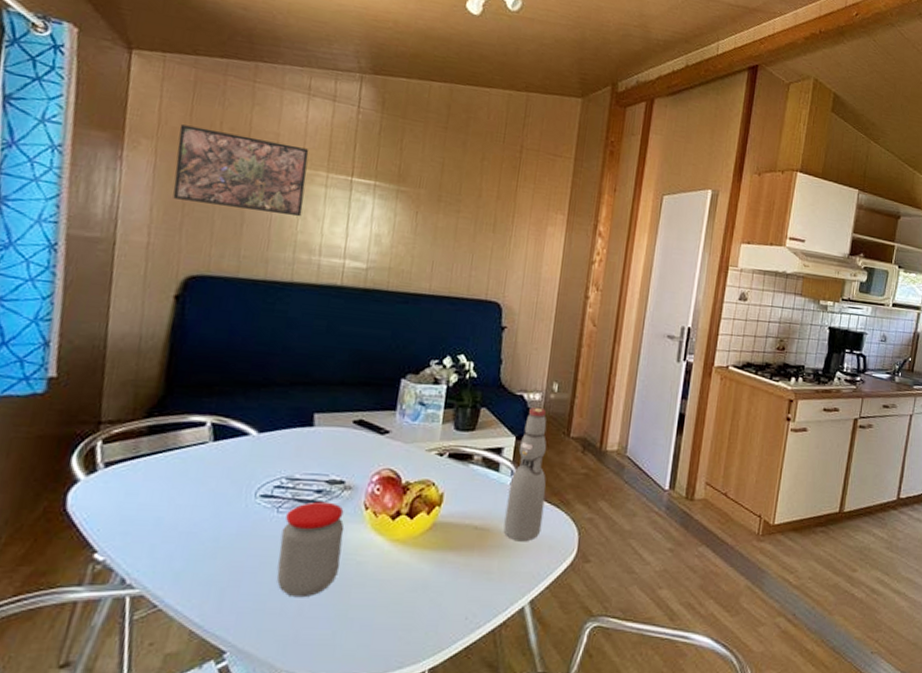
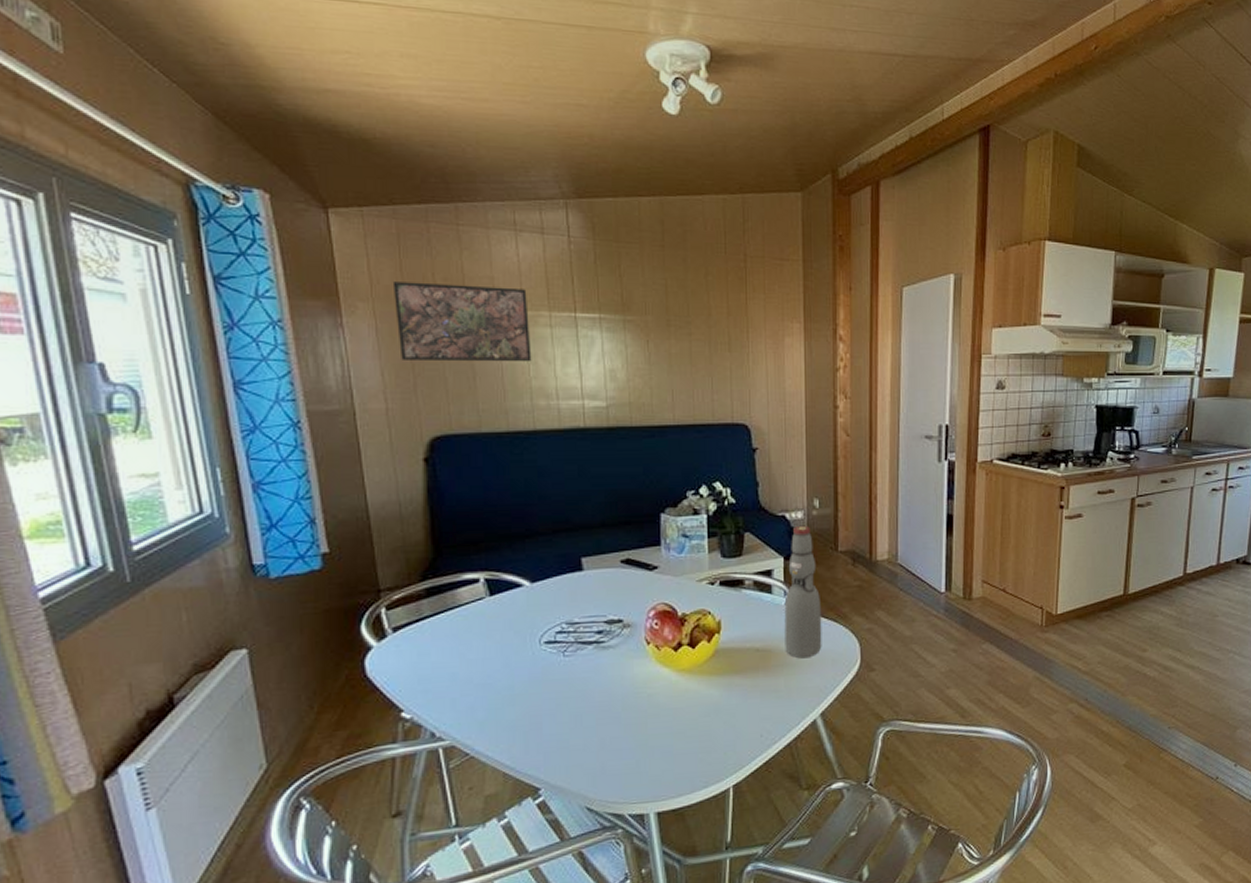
jar: present [276,501,345,598] -> none [571,641,631,733]

